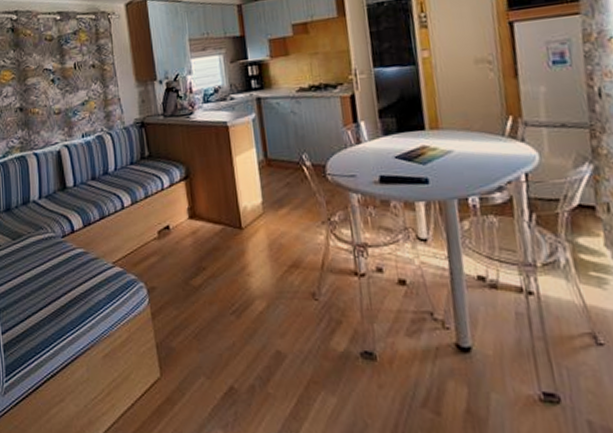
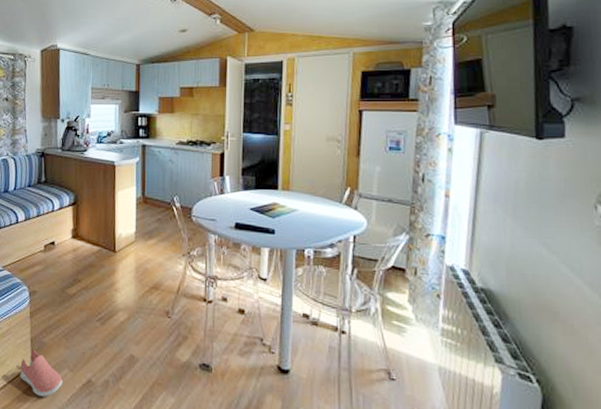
shoe: none [147,358,200,414] -> present [20,349,62,397]

